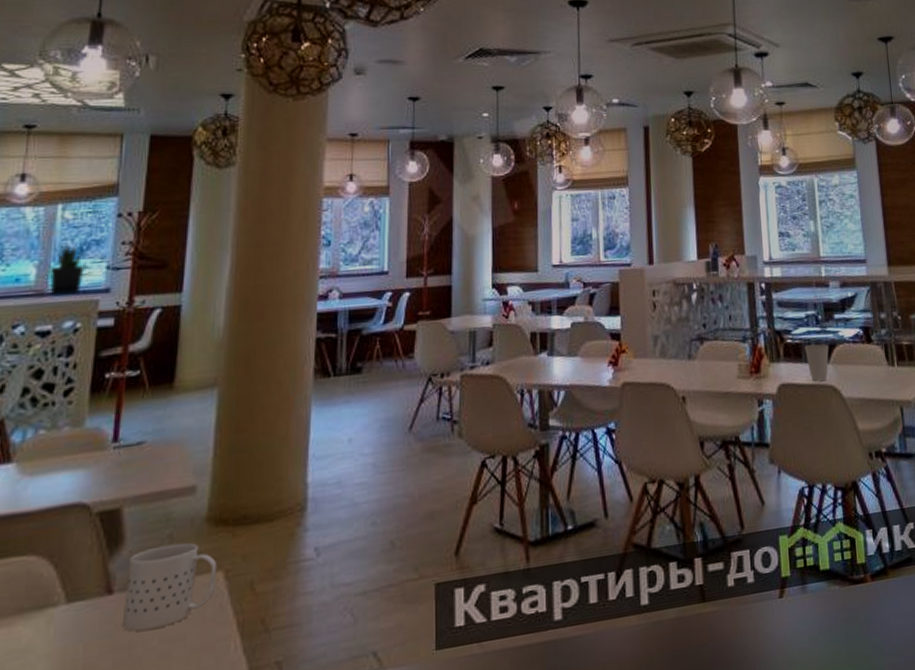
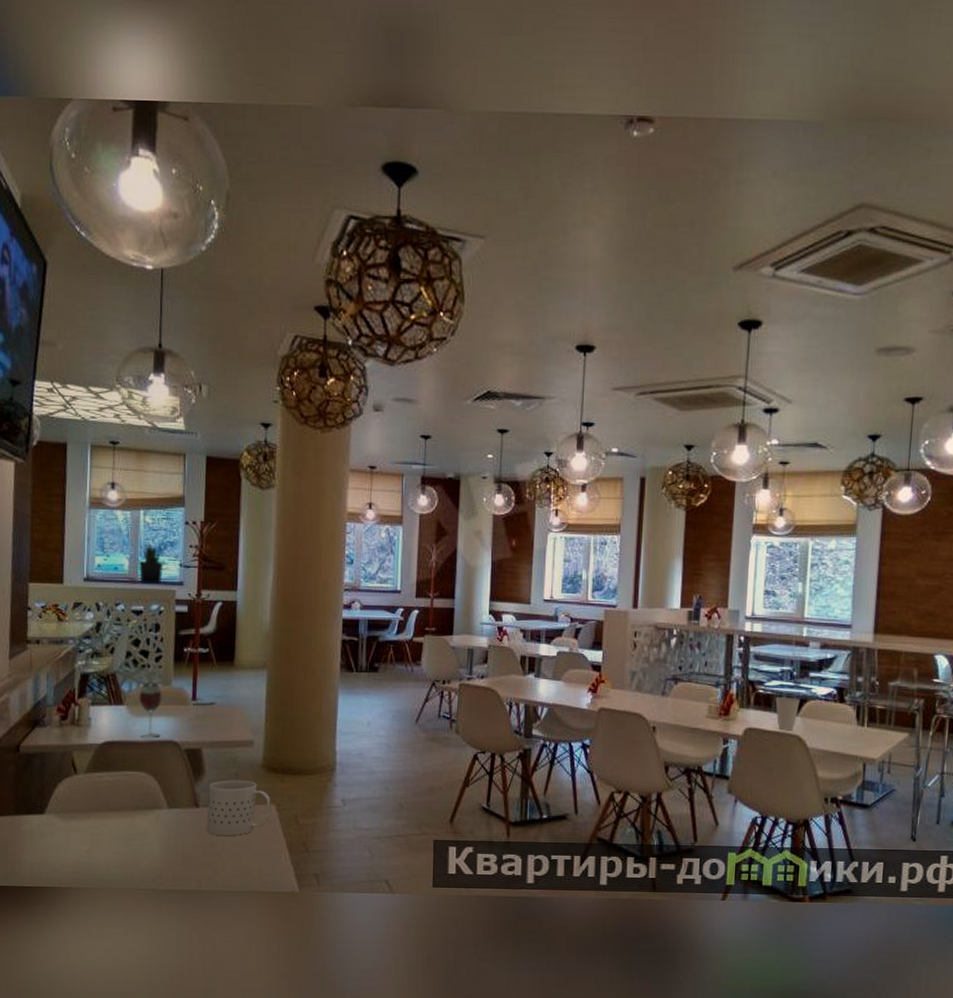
wineglass: none [34,425,70,506] -> present [139,682,162,739]

